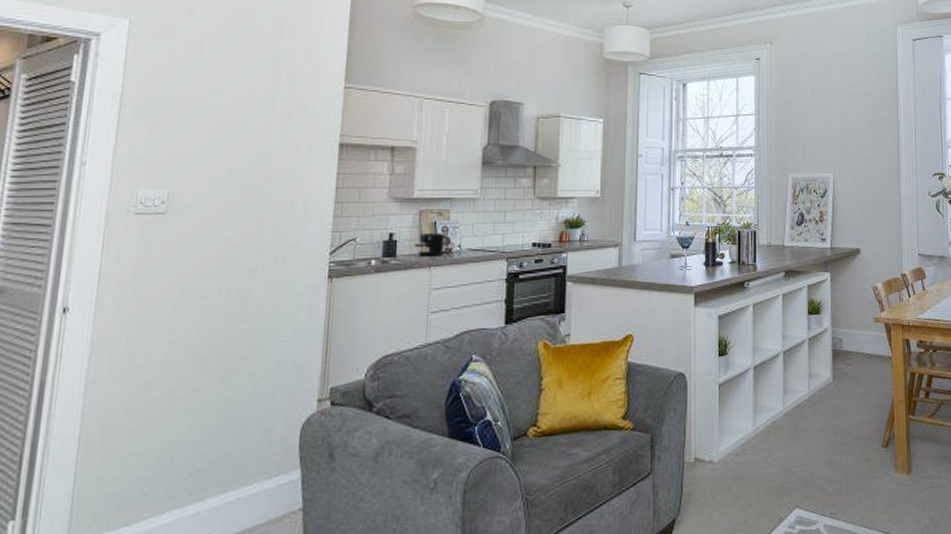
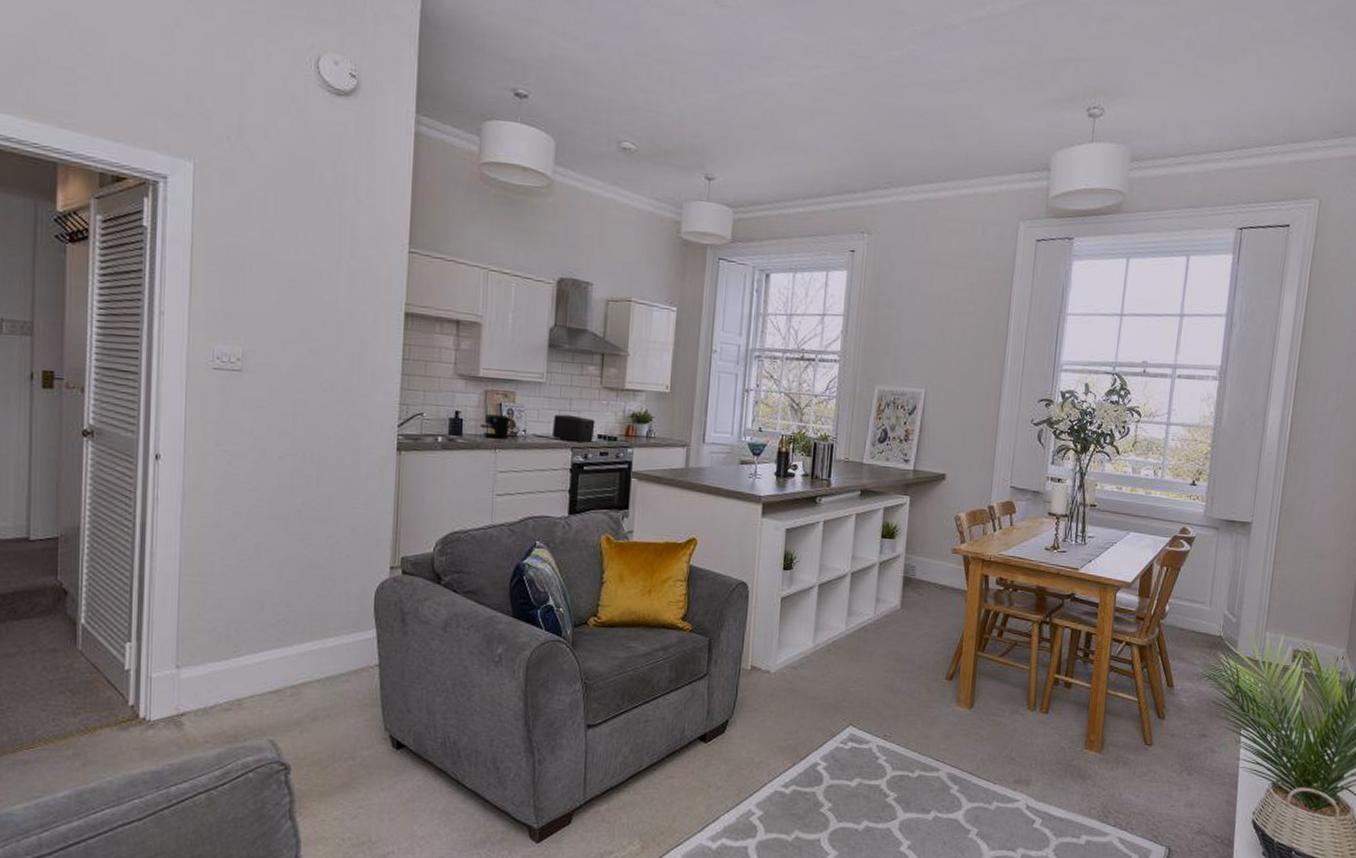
toaster: none [486,226,530,253] -> present [551,414,595,443]

